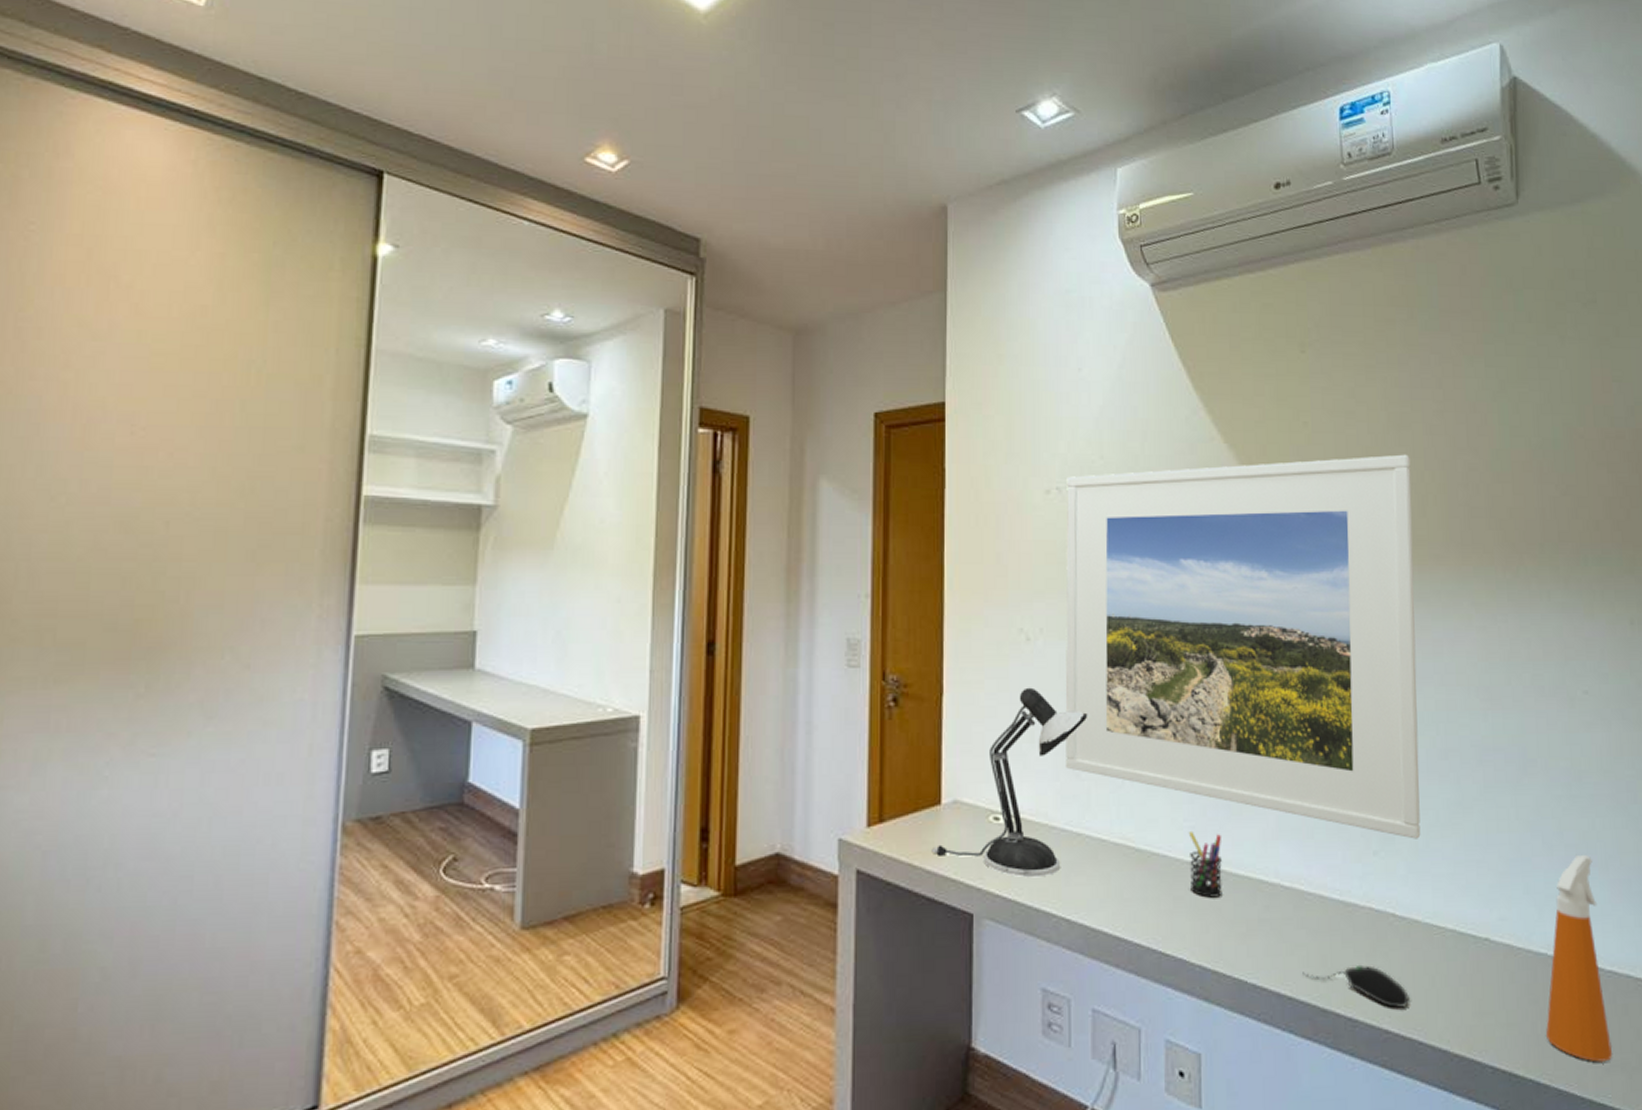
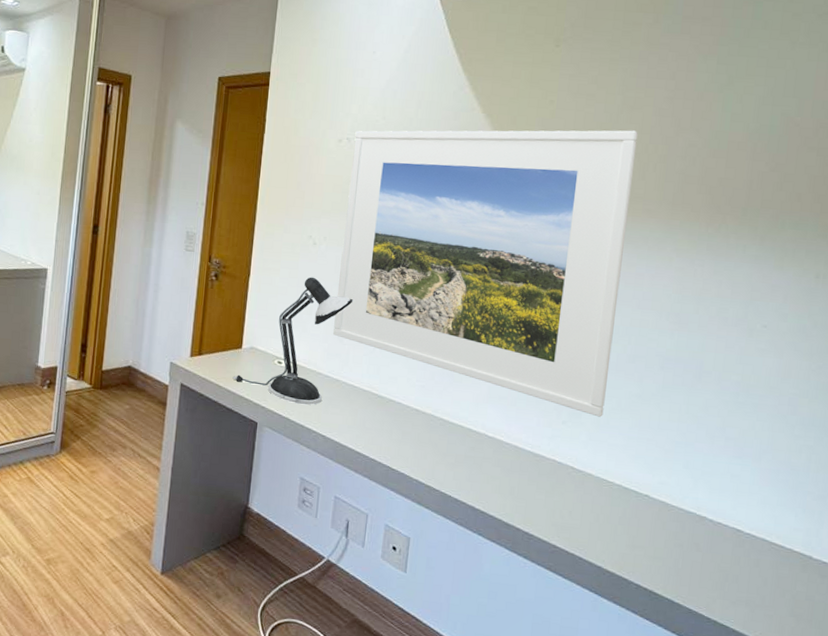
pen holder: present [1188,832,1223,898] -> none [416,389,444,436]
computer mouse: present [1302,964,1409,1009] -> none [494,496,576,533]
spray bottle: present [1546,854,1613,1062] -> none [685,445,748,597]

